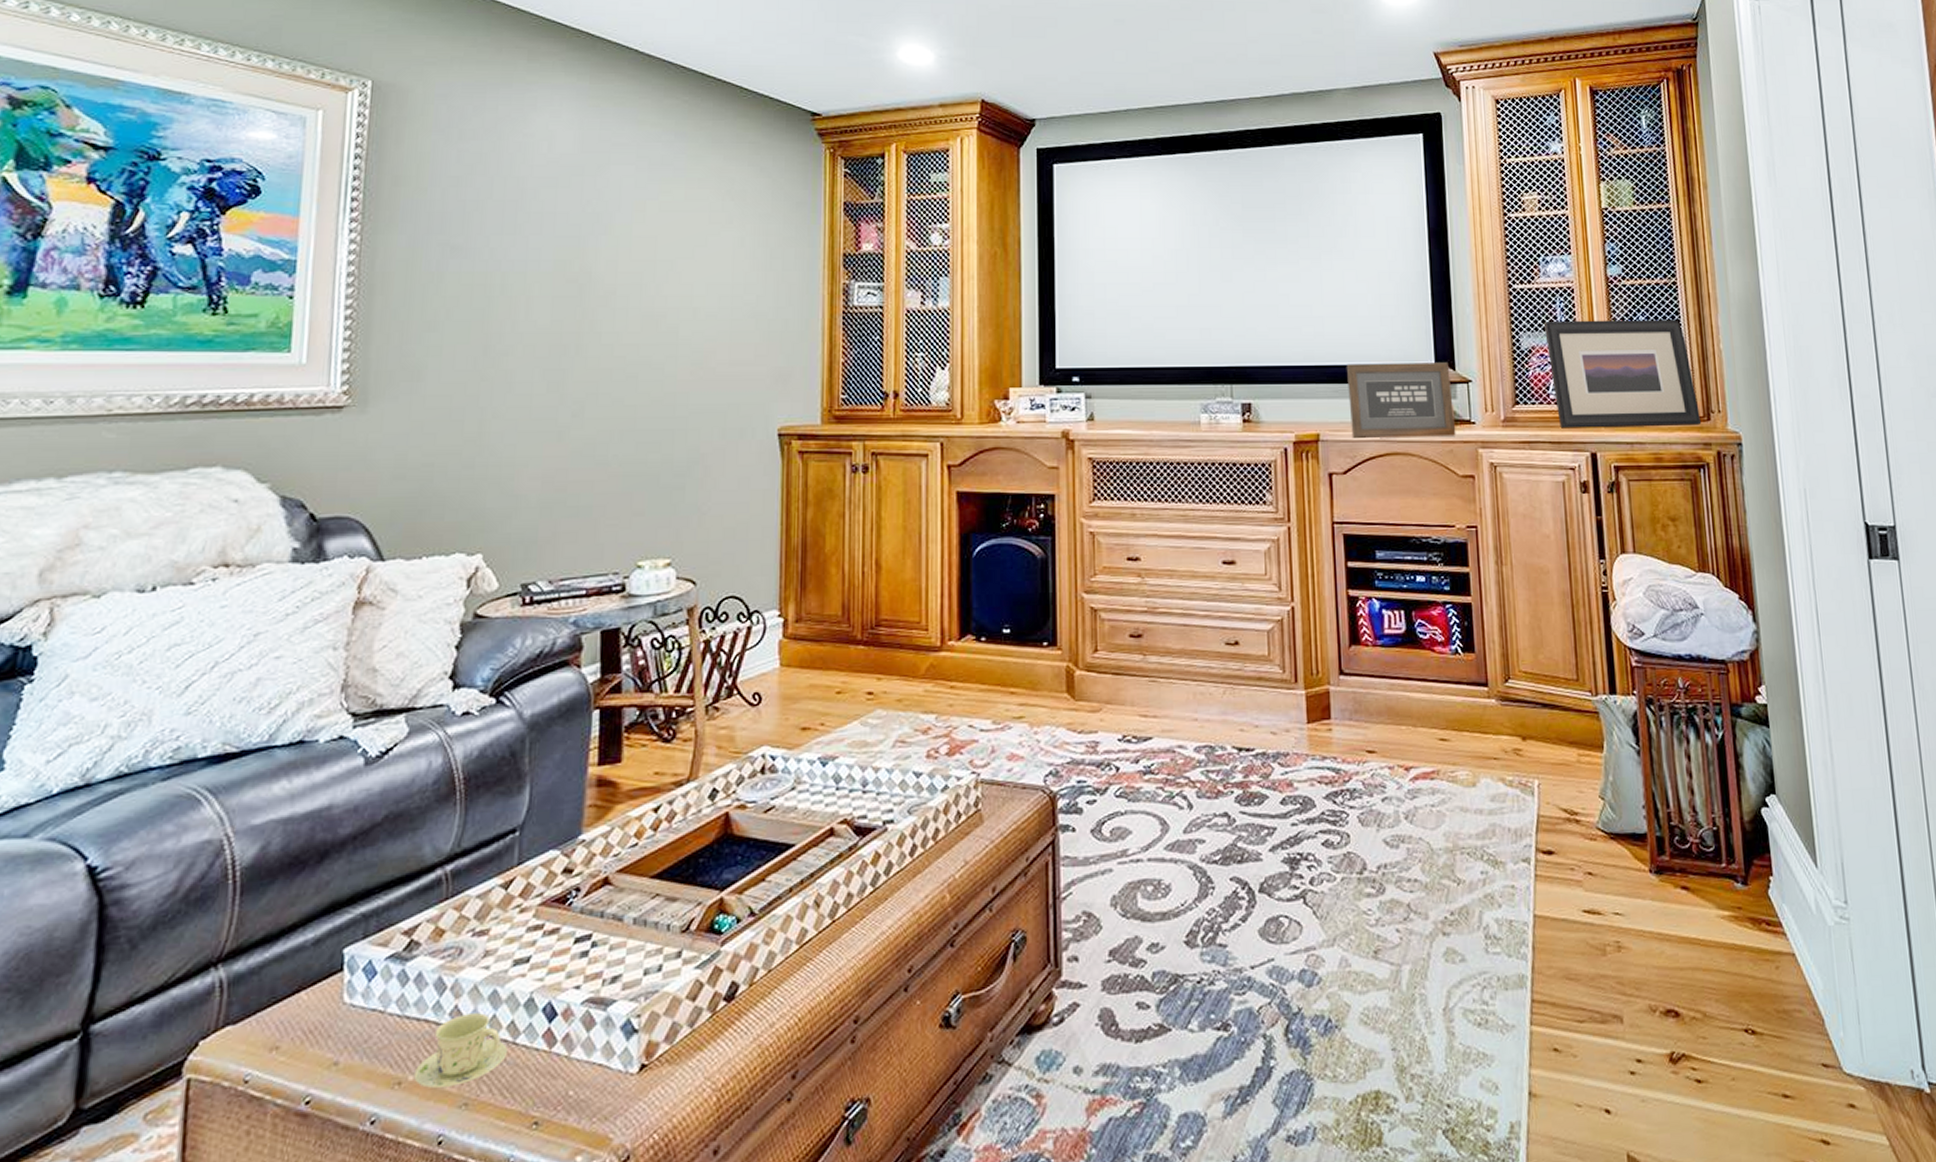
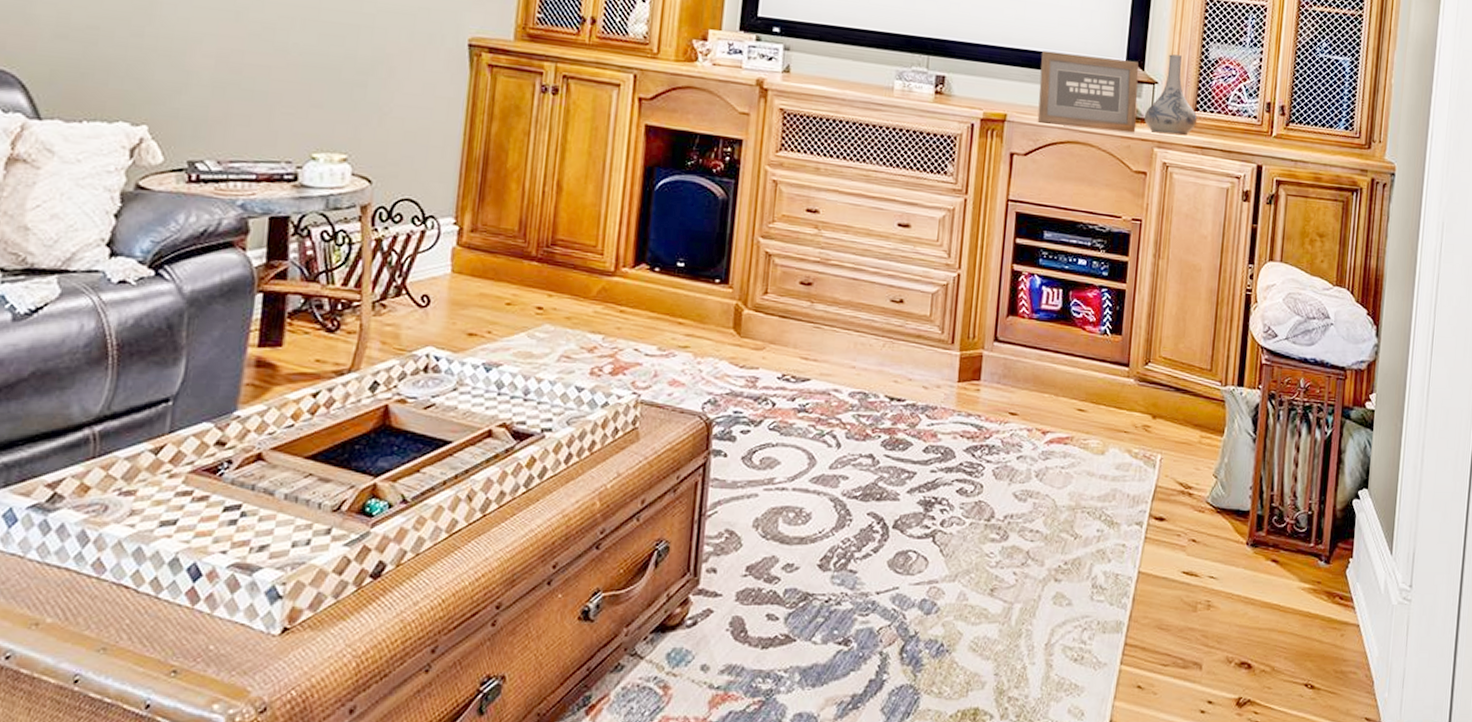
cup and saucer: present [413,1013,507,1089] -> none [51,567,149,633]
decorative vase: none [1462,350,1520,434] -> present [1144,54,1198,136]
picture frame: present [1543,319,1702,429] -> none [1232,35,1362,153]

